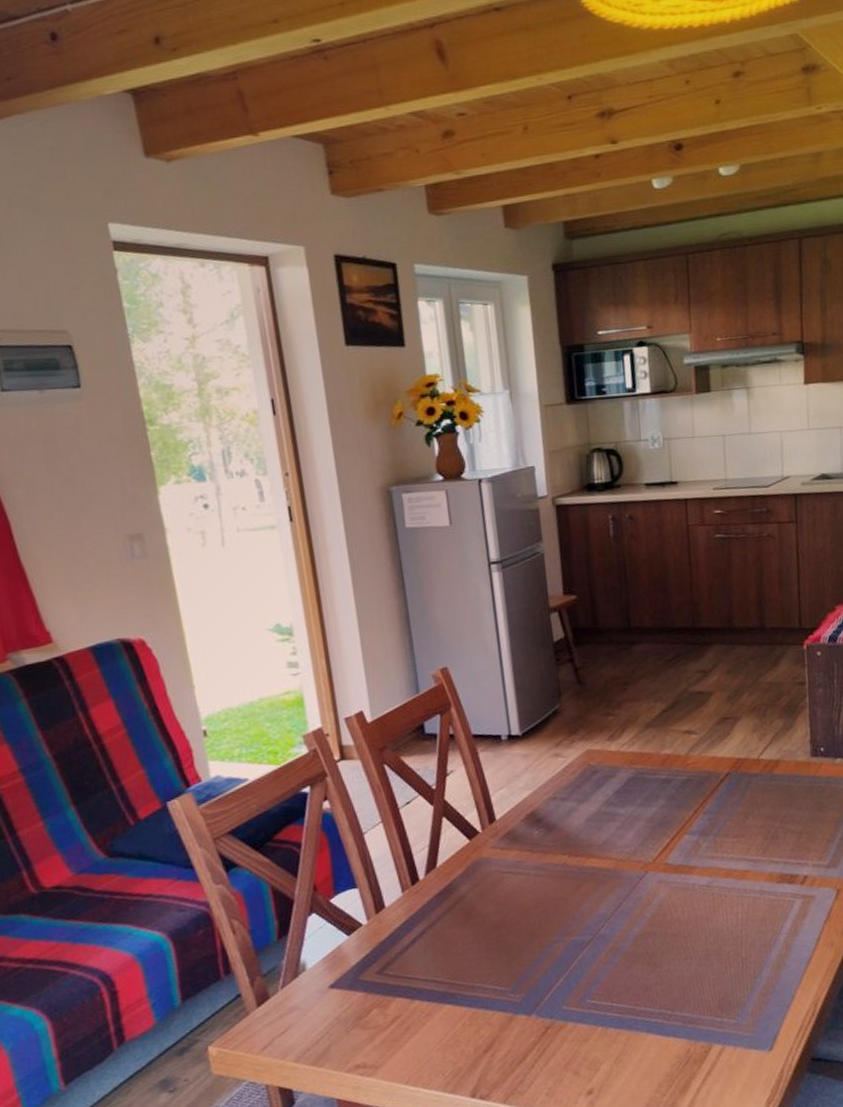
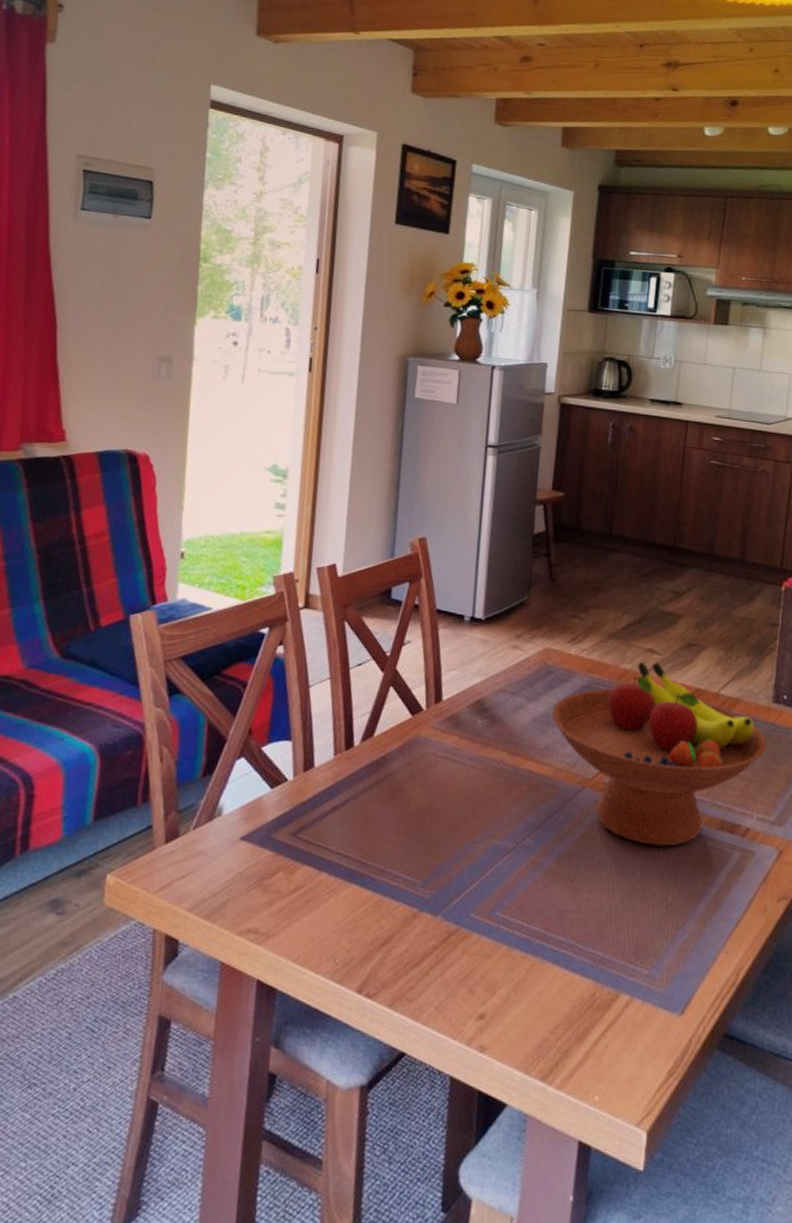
fruit bowl: none [603,742,812,911] -> present [552,661,767,847]

